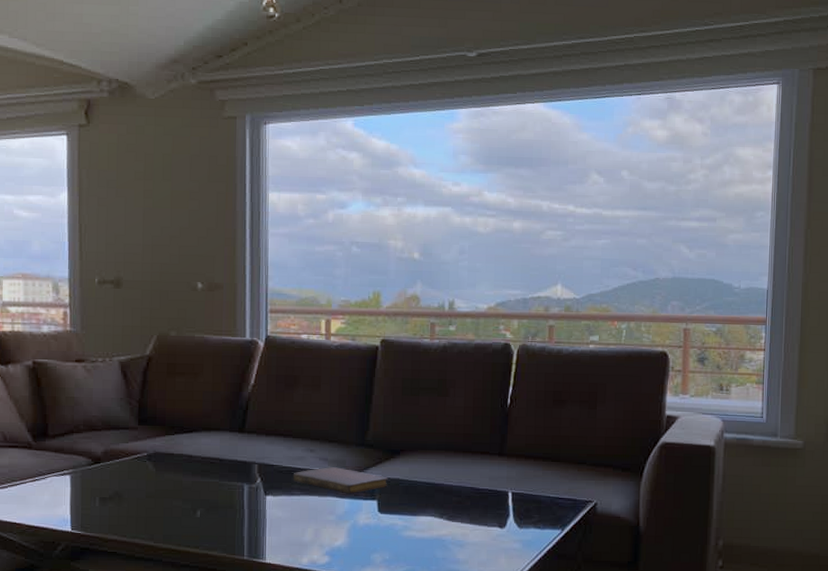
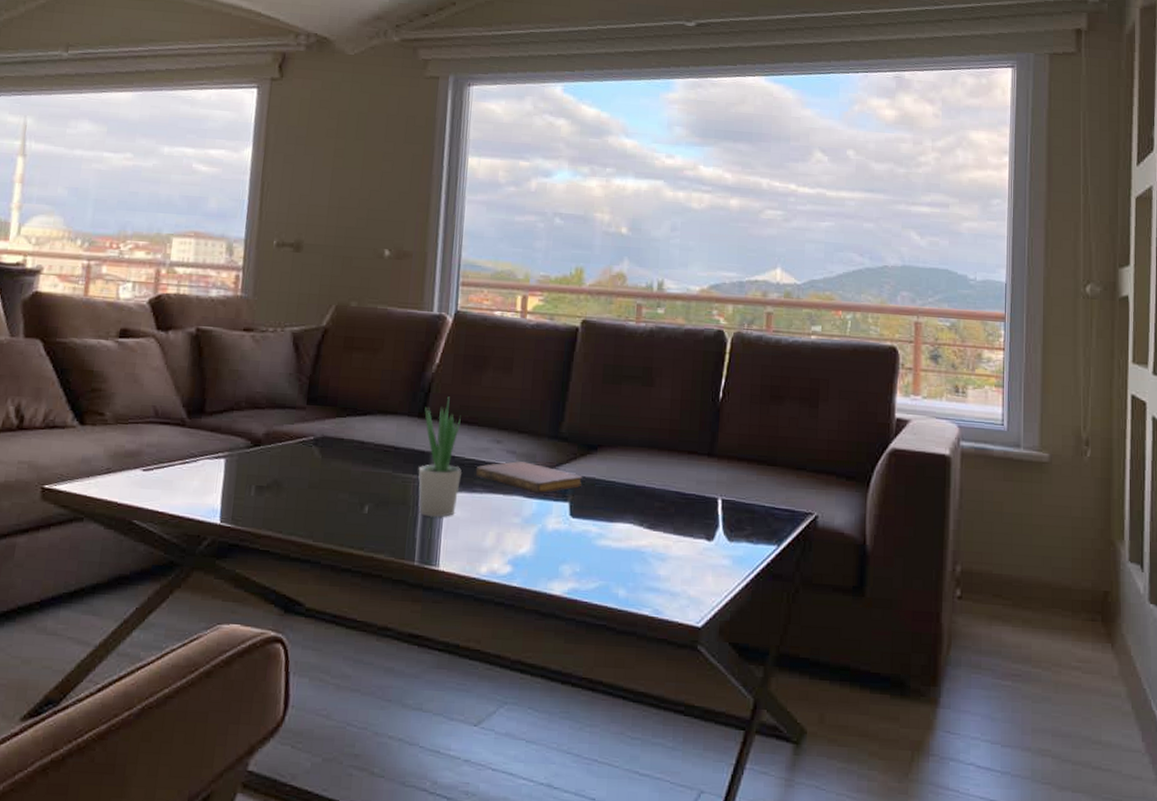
potted plant: none [242,413,280,519] -> present [418,396,462,518]

